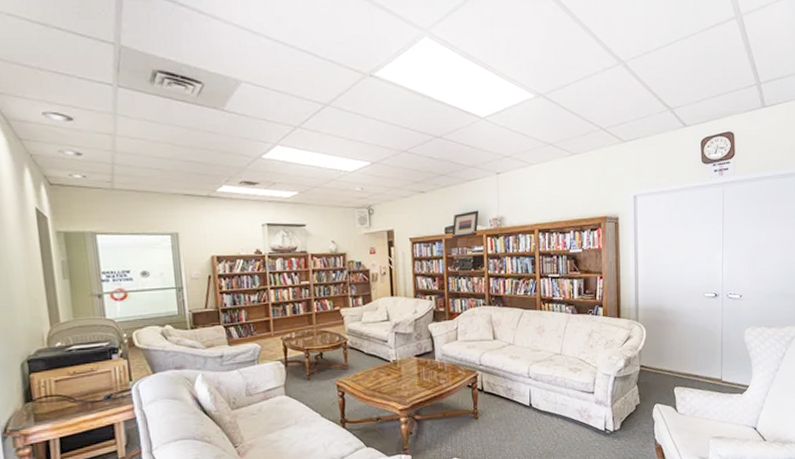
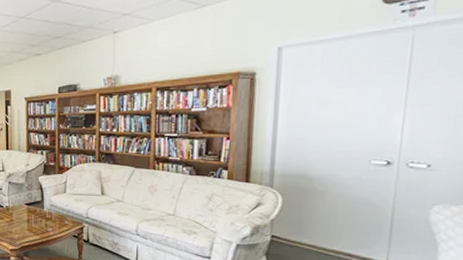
picture frame: present [452,210,479,239] -> none [65,69,93,98]

